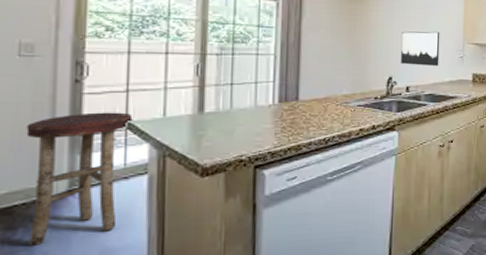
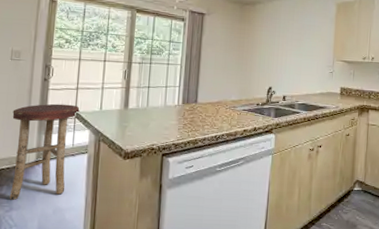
wall art: present [401,31,440,67] -> none [279,48,314,80]

